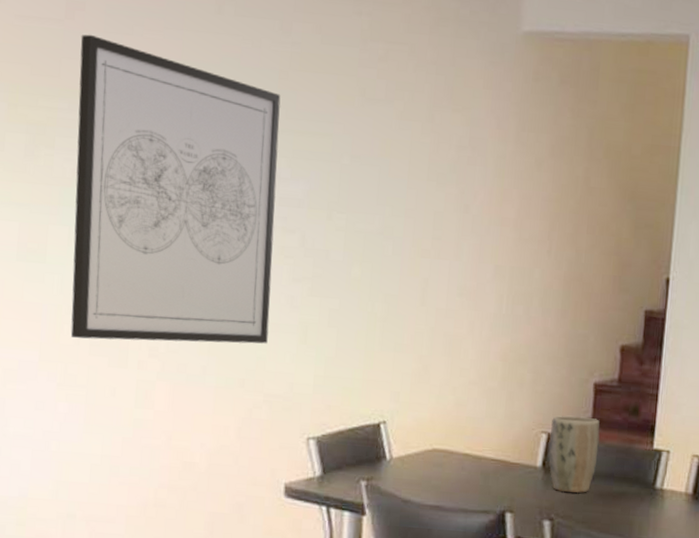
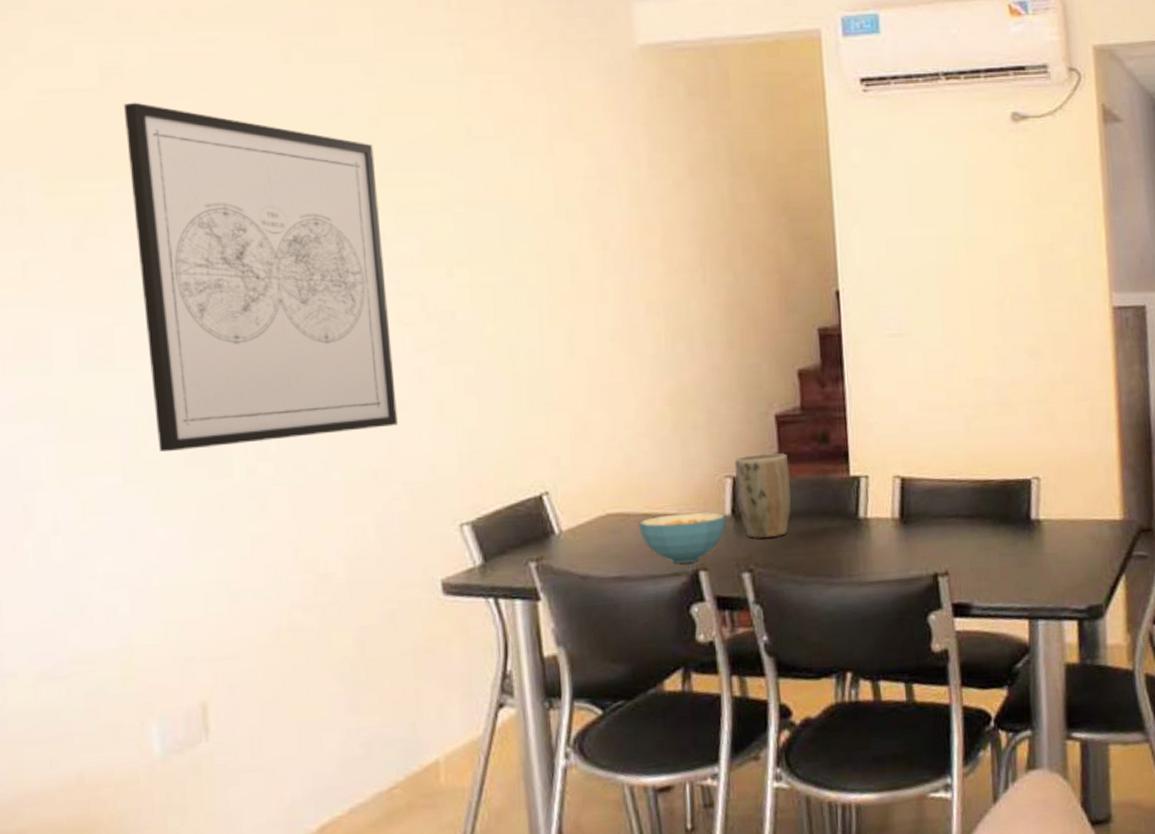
cereal bowl: none [459,457,537,504] -> present [639,512,727,563]

